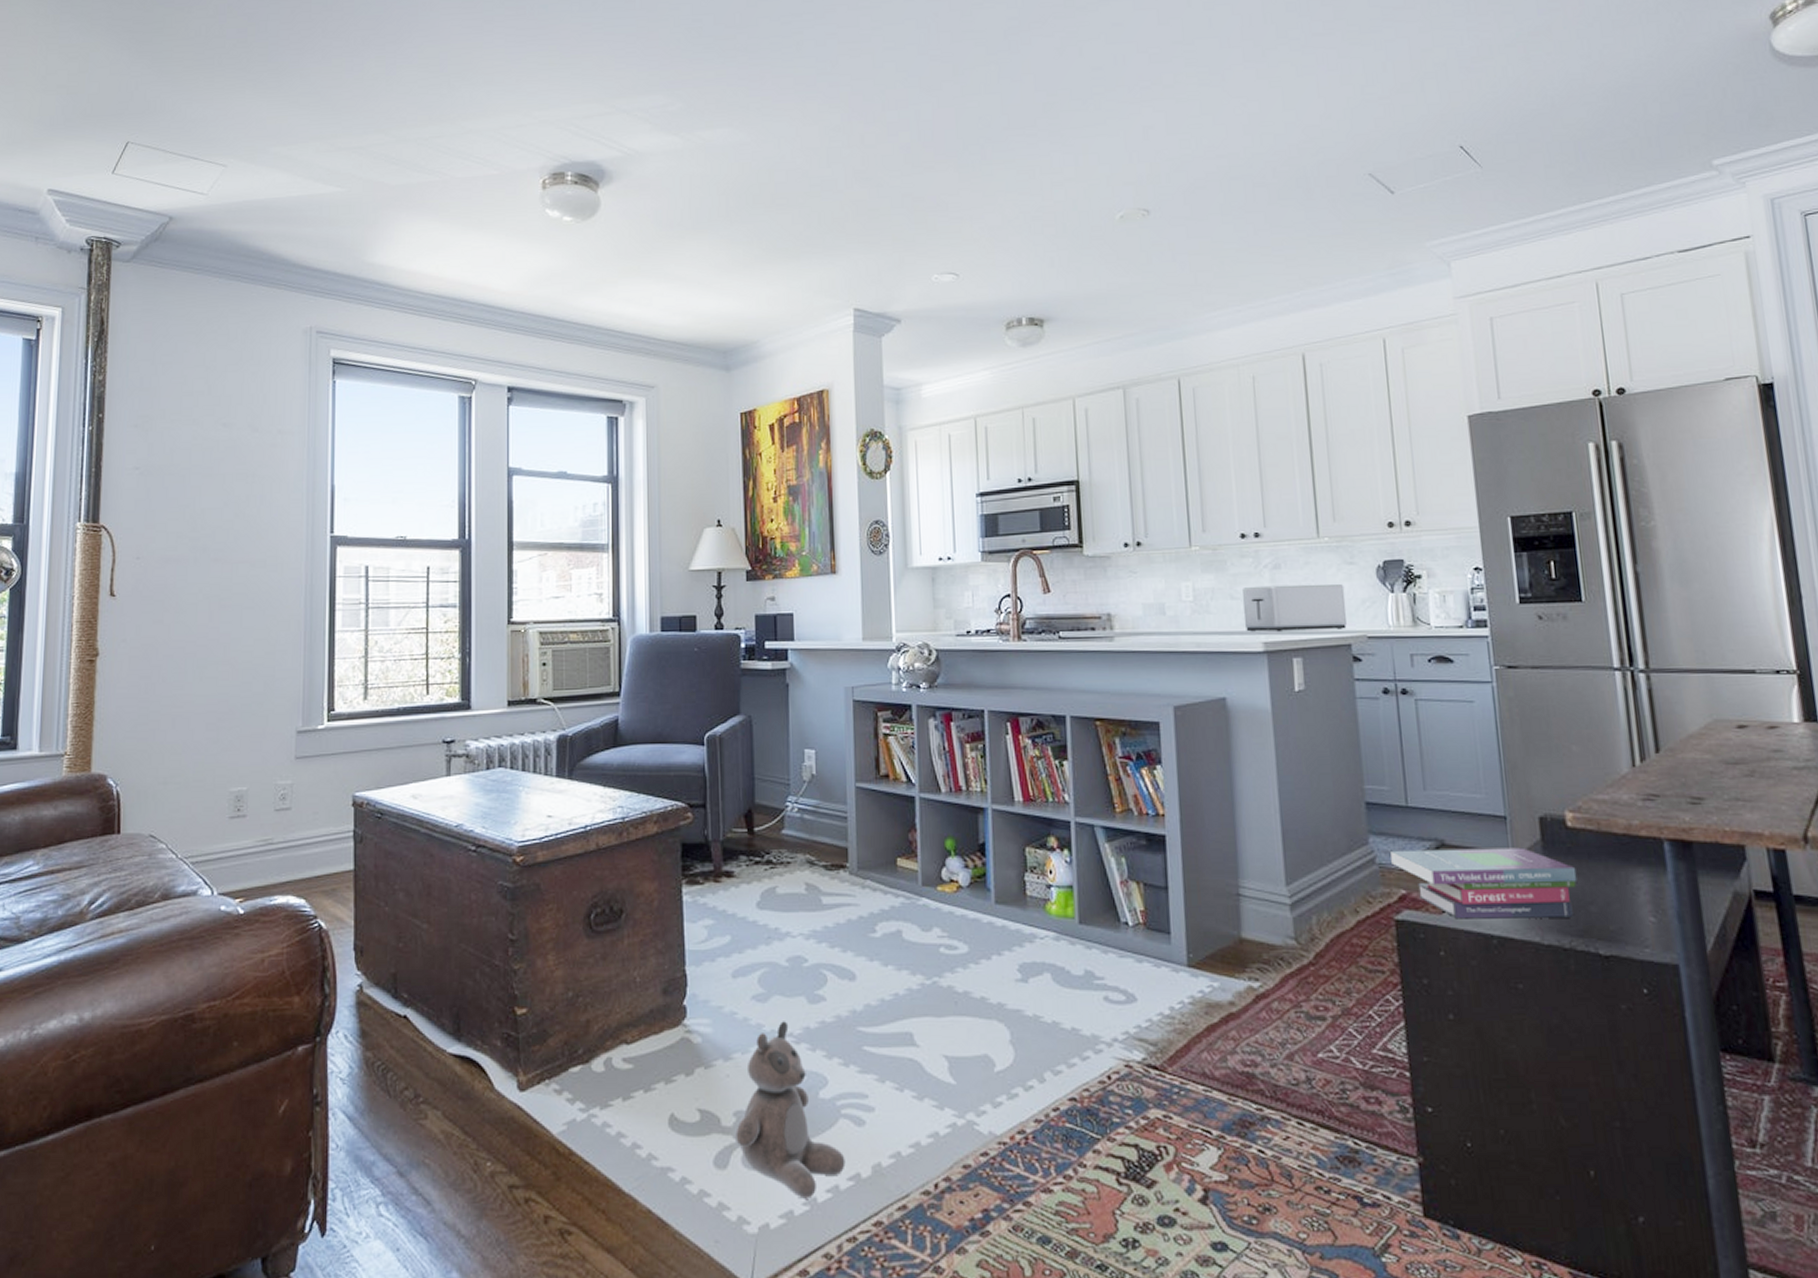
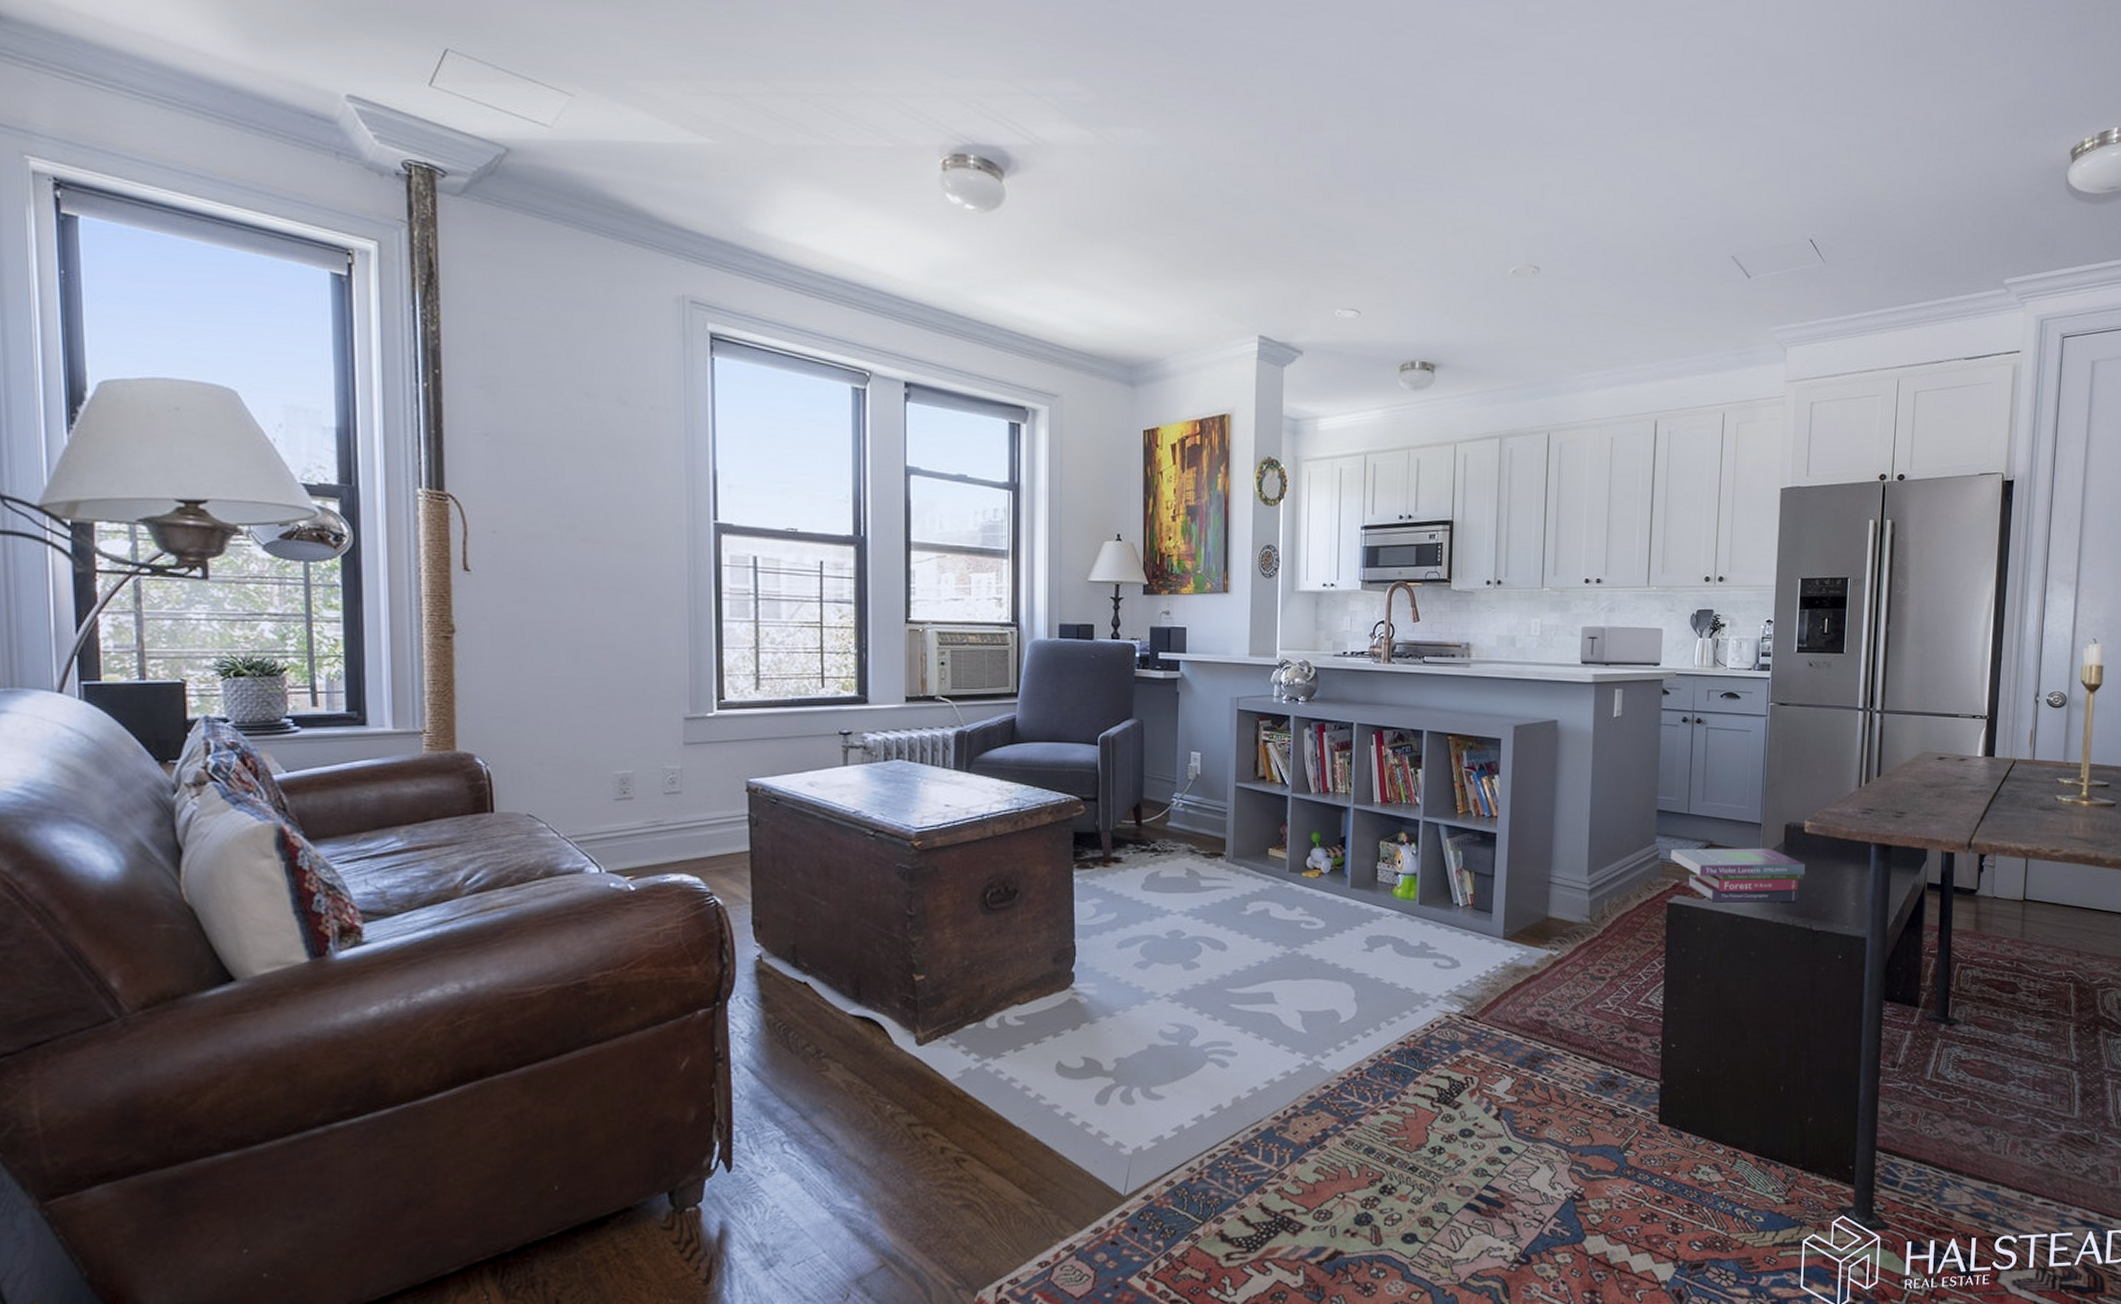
stuffed animal: present [735,1021,846,1199] -> none [1115,984,1210,1126]

